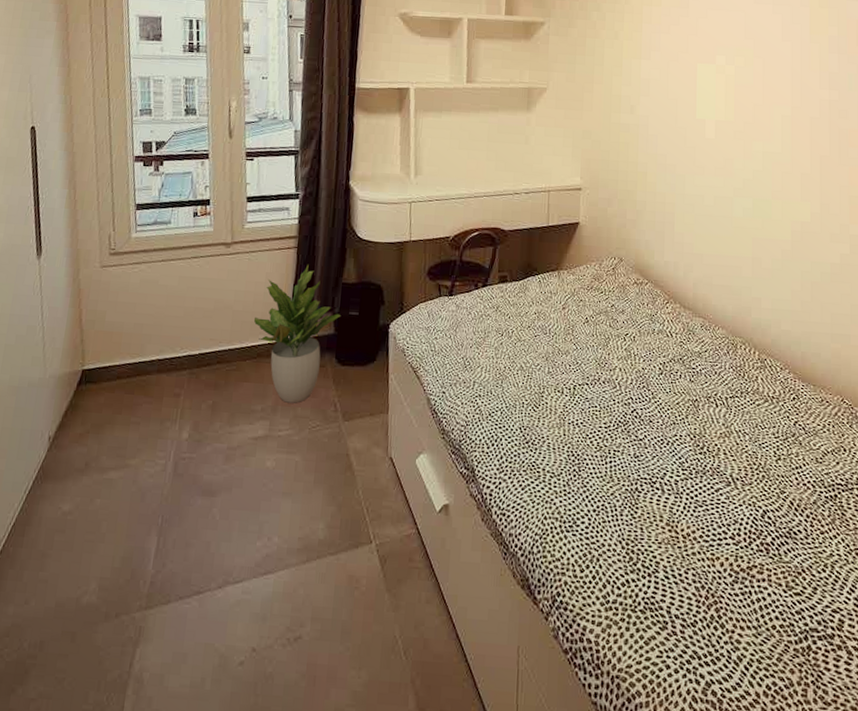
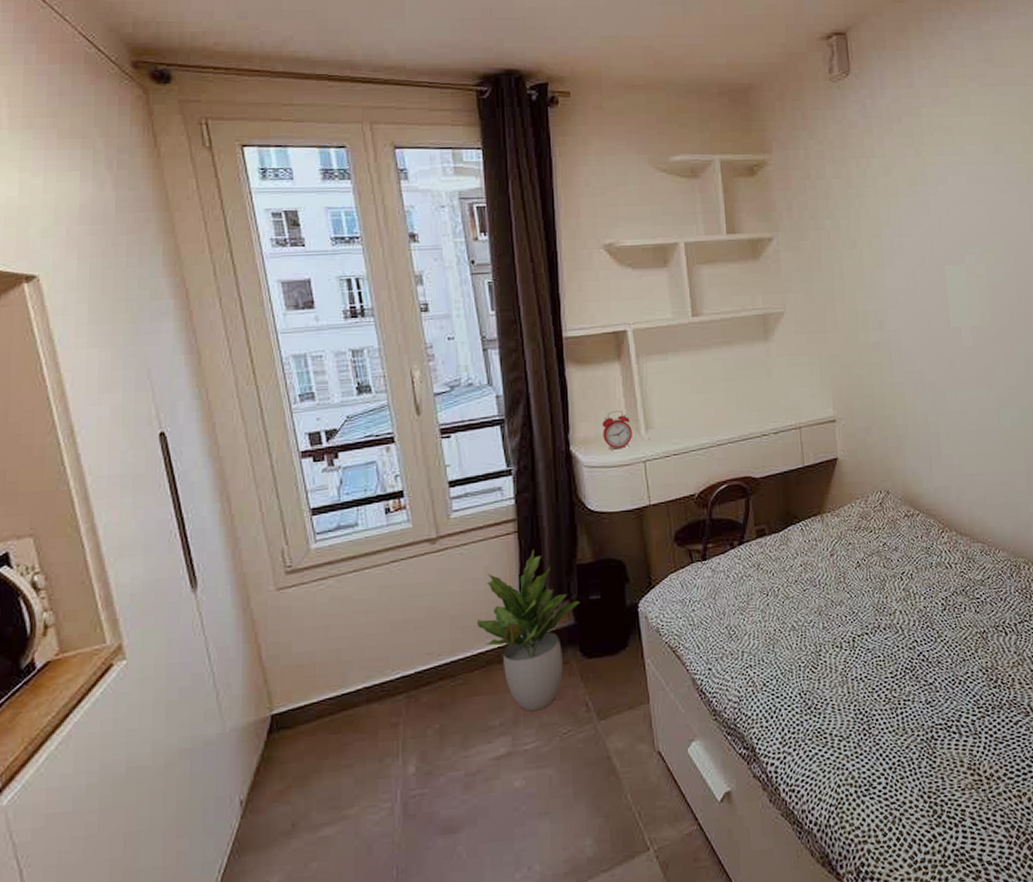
alarm clock: none [378,155,403,189] -> present [602,410,632,450]

